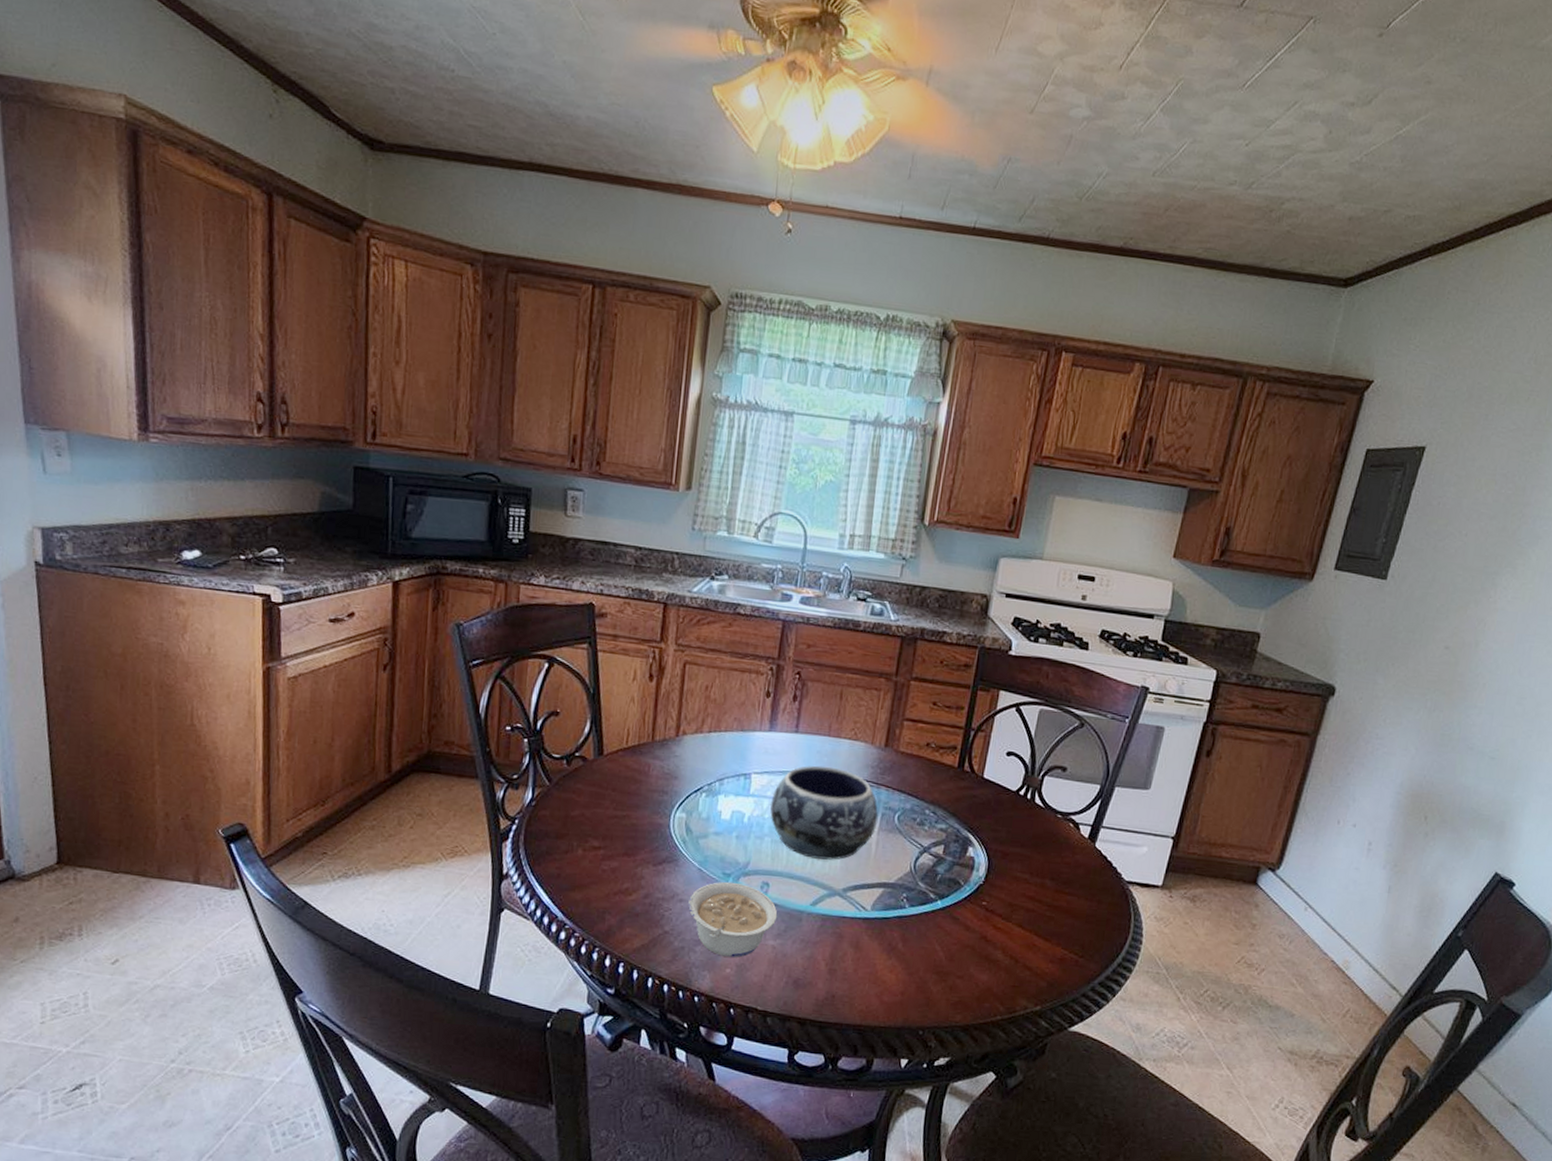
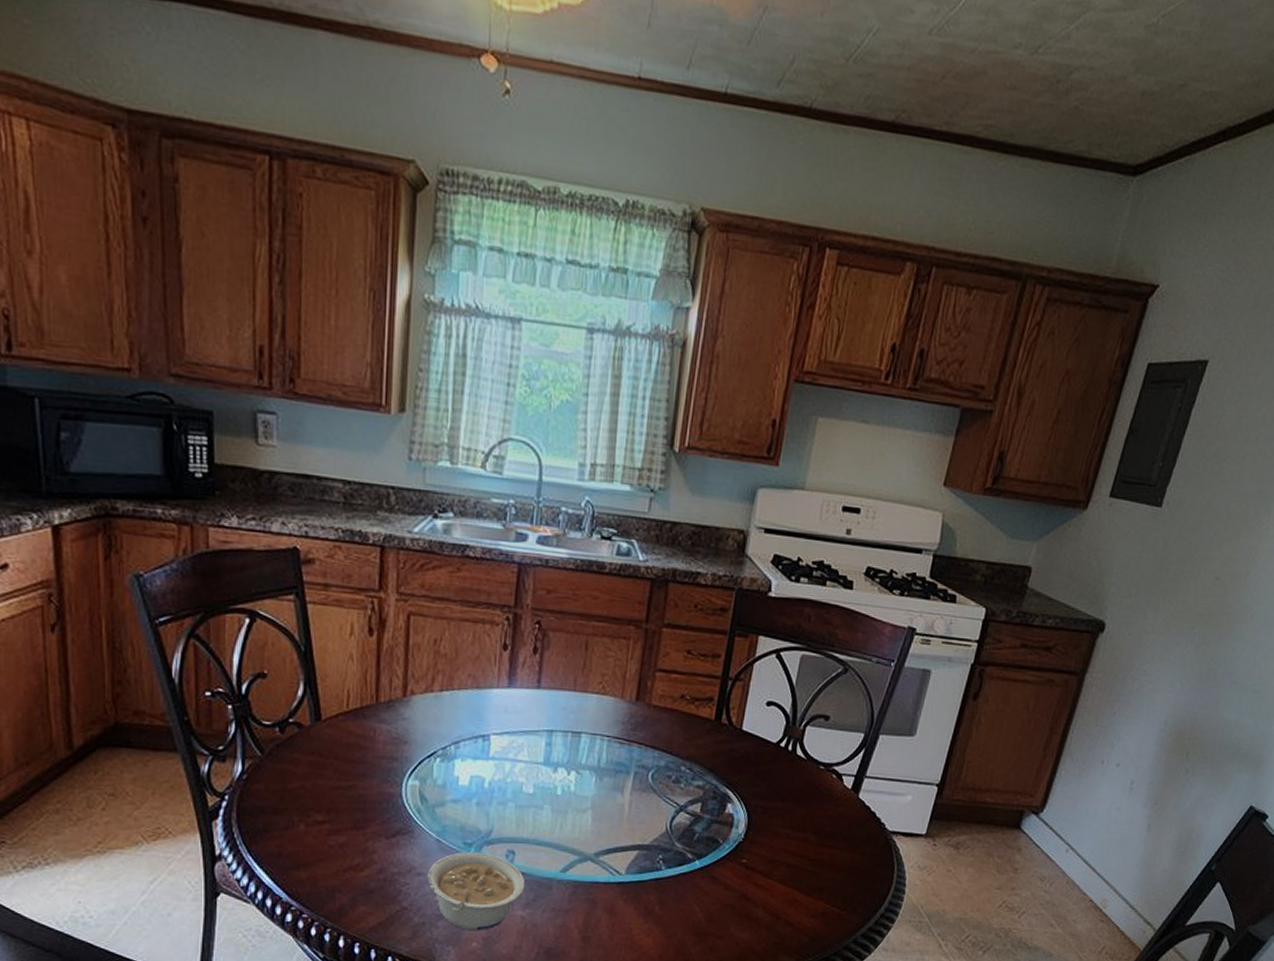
decorative bowl: present [770,765,879,860] -> none [512,723,631,824]

